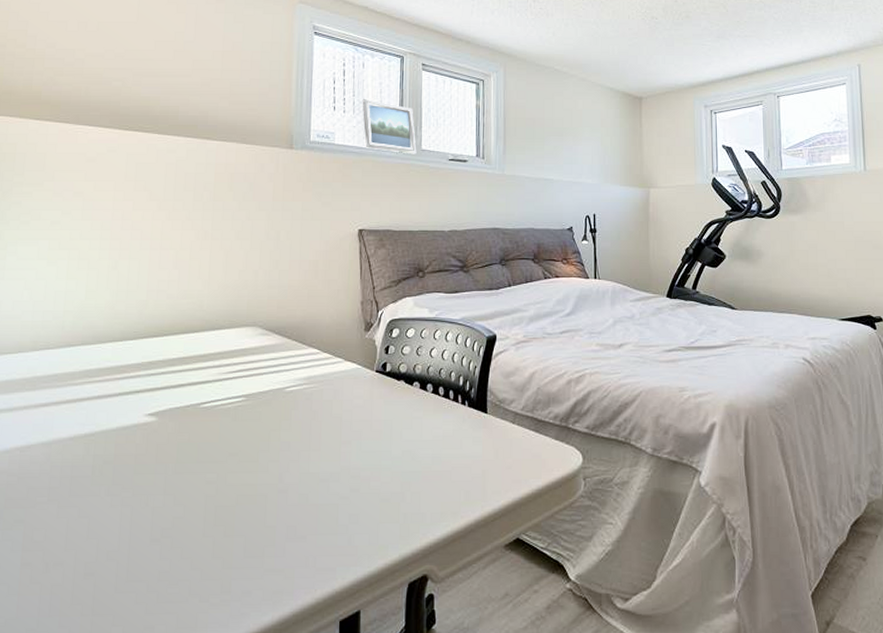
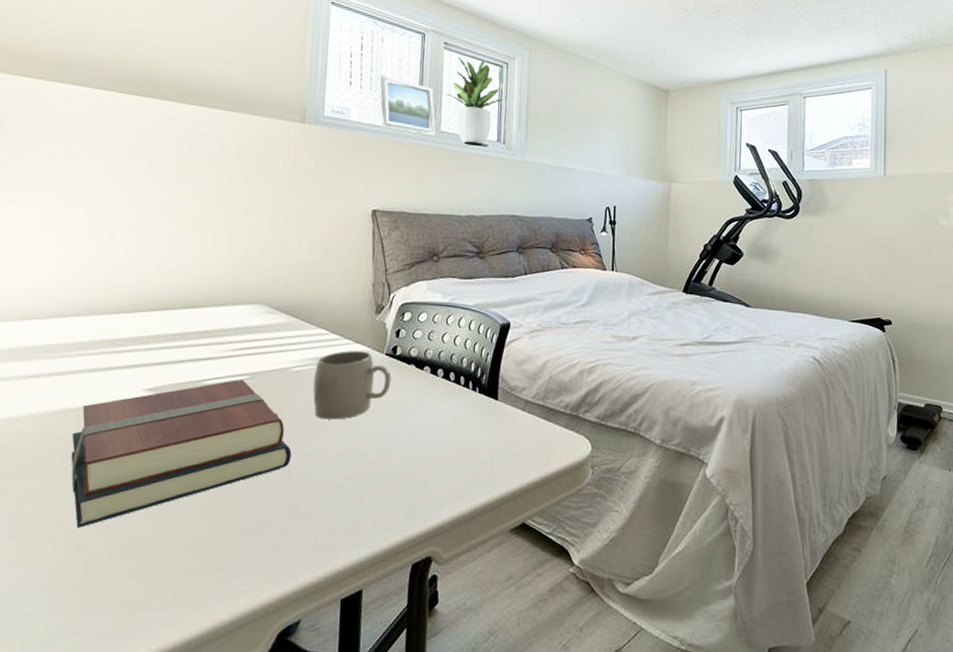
books: none [79,401,288,553] -> present [71,379,292,528]
mug: none [306,369,382,438] -> present [313,351,392,420]
potted plant: none [426,77,481,163] -> present [447,57,503,147]

